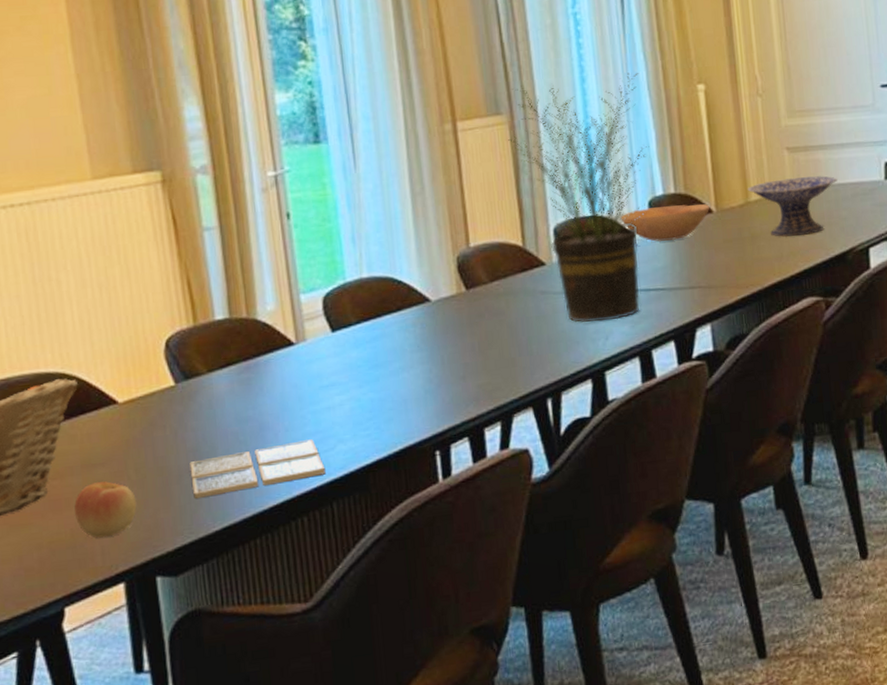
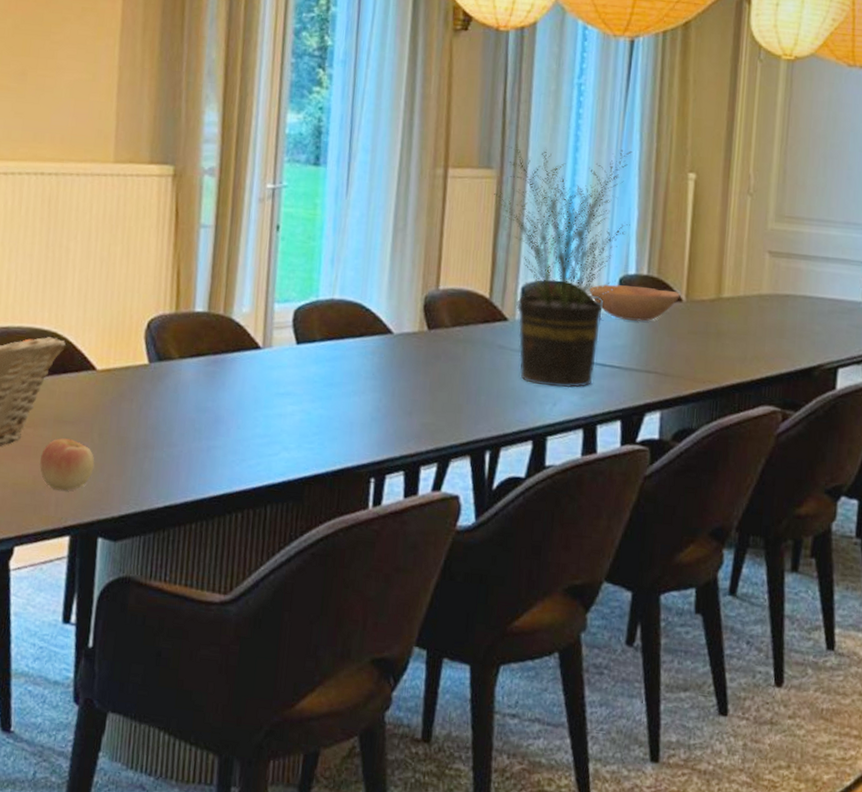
drink coaster: present [189,439,326,499] -> none [145,438,267,477]
decorative bowl: present [747,176,838,238] -> none [721,280,817,343]

